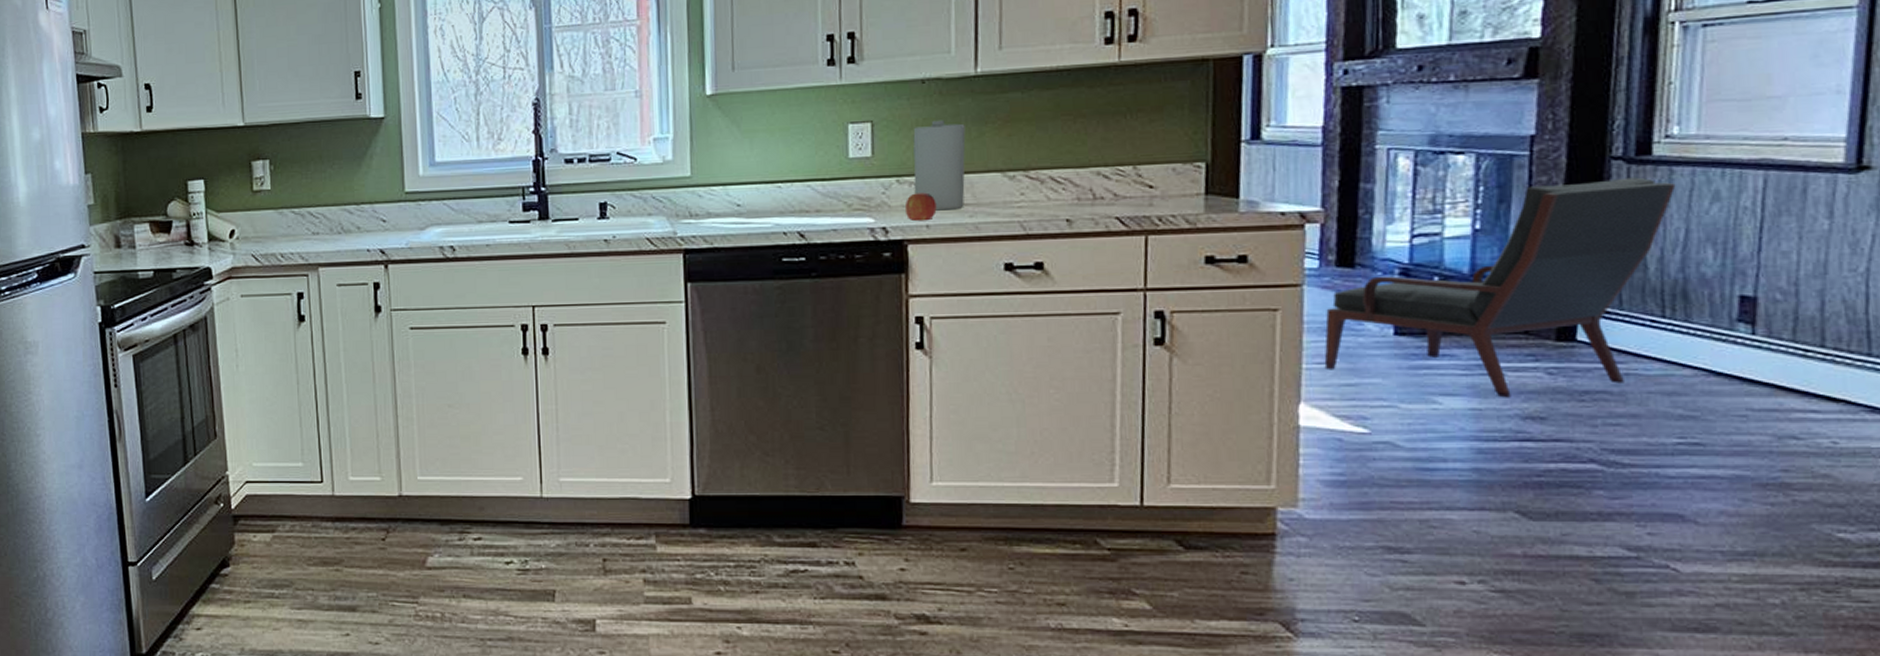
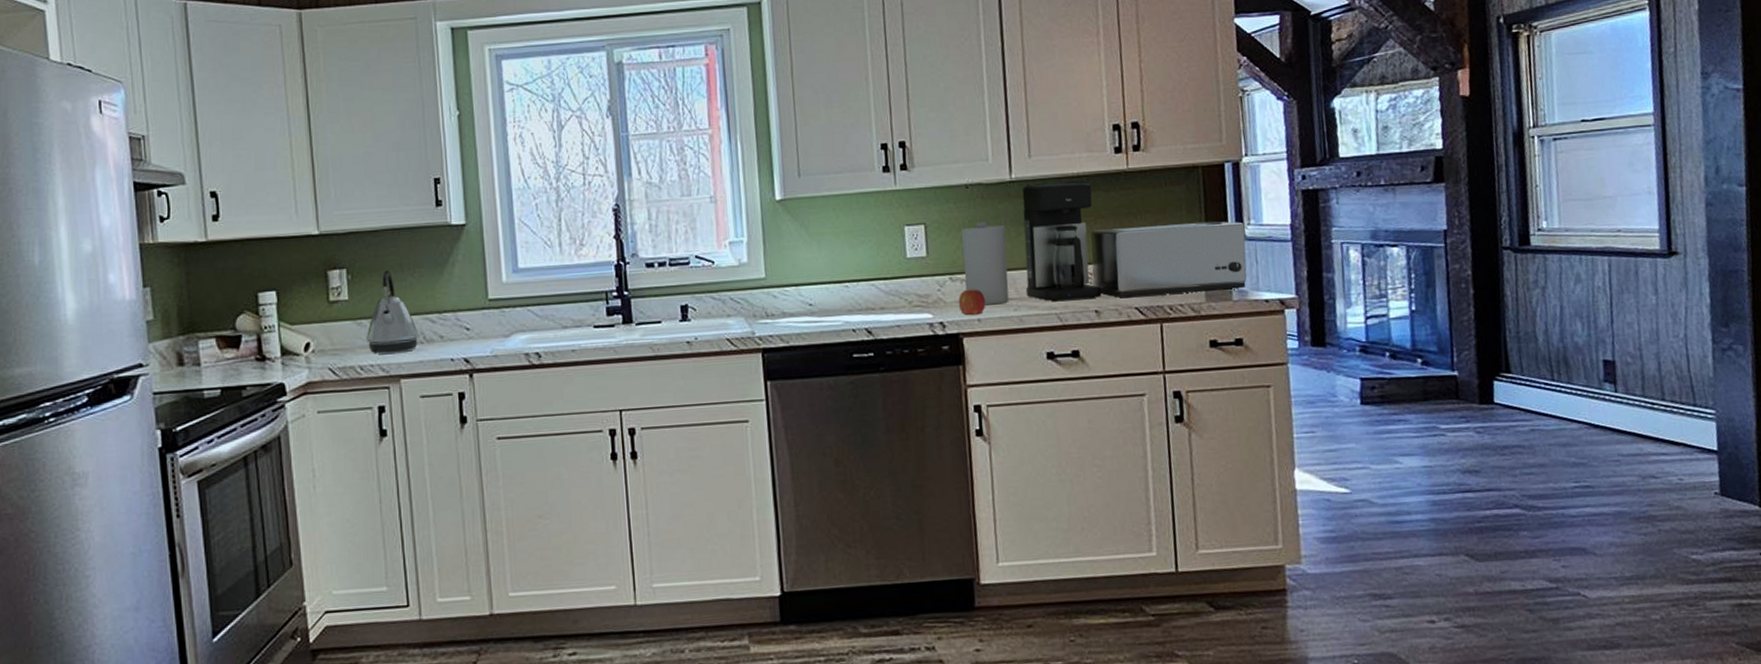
kettle: none [287,161,337,244] -> present [366,270,419,355]
coffee maker: none [986,77,1076,209] -> present [1023,182,1102,302]
toaster: none [1065,121,1263,207] -> present [1090,221,1247,298]
armchair: present [1324,177,1676,398] -> none [1307,264,1550,456]

